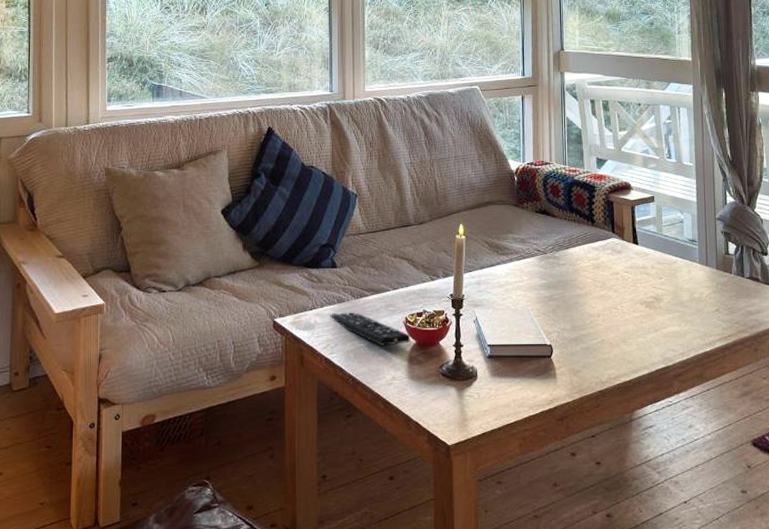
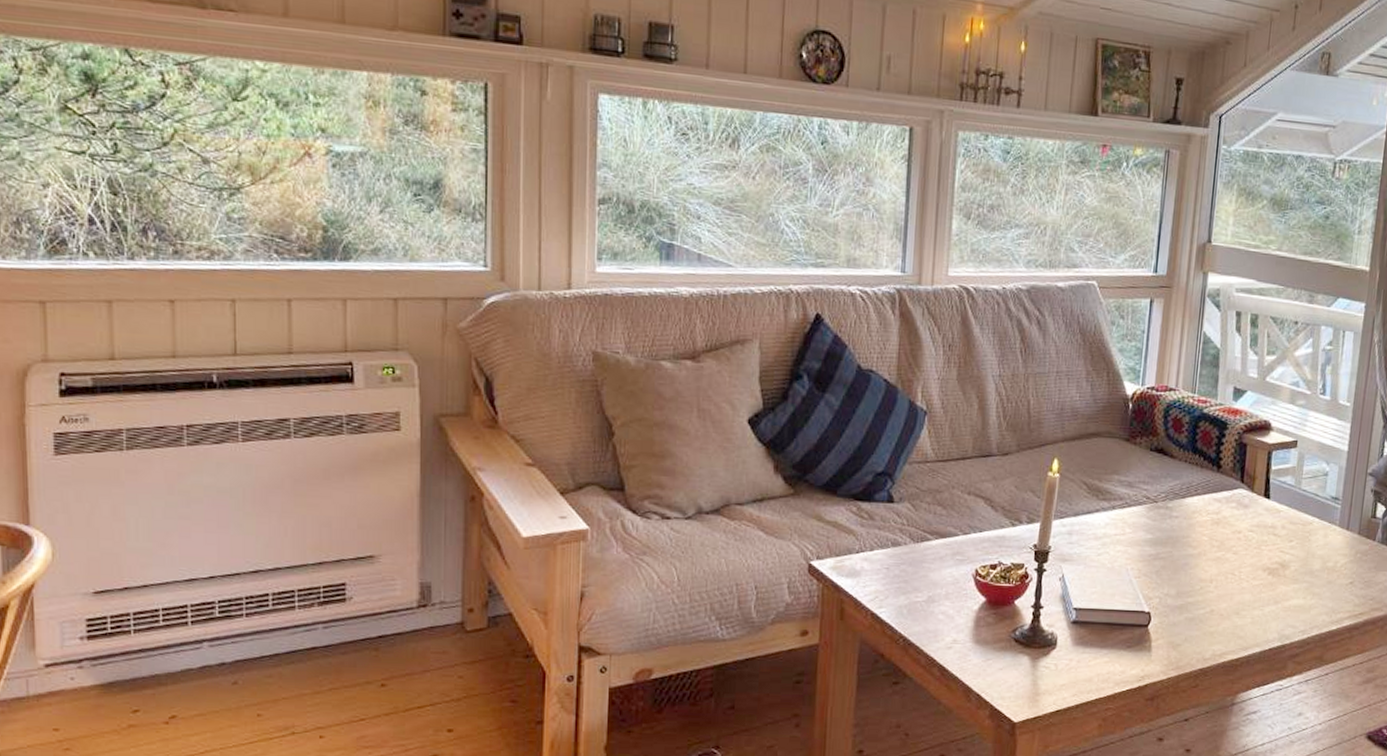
remote control: present [330,312,411,346] -> none [881,558,980,602]

